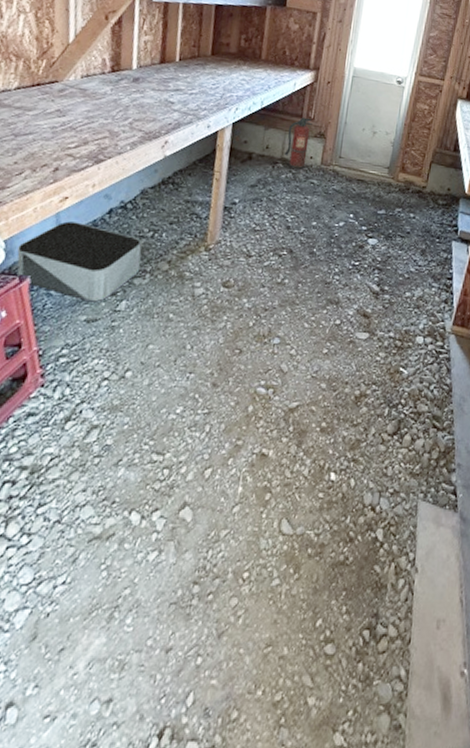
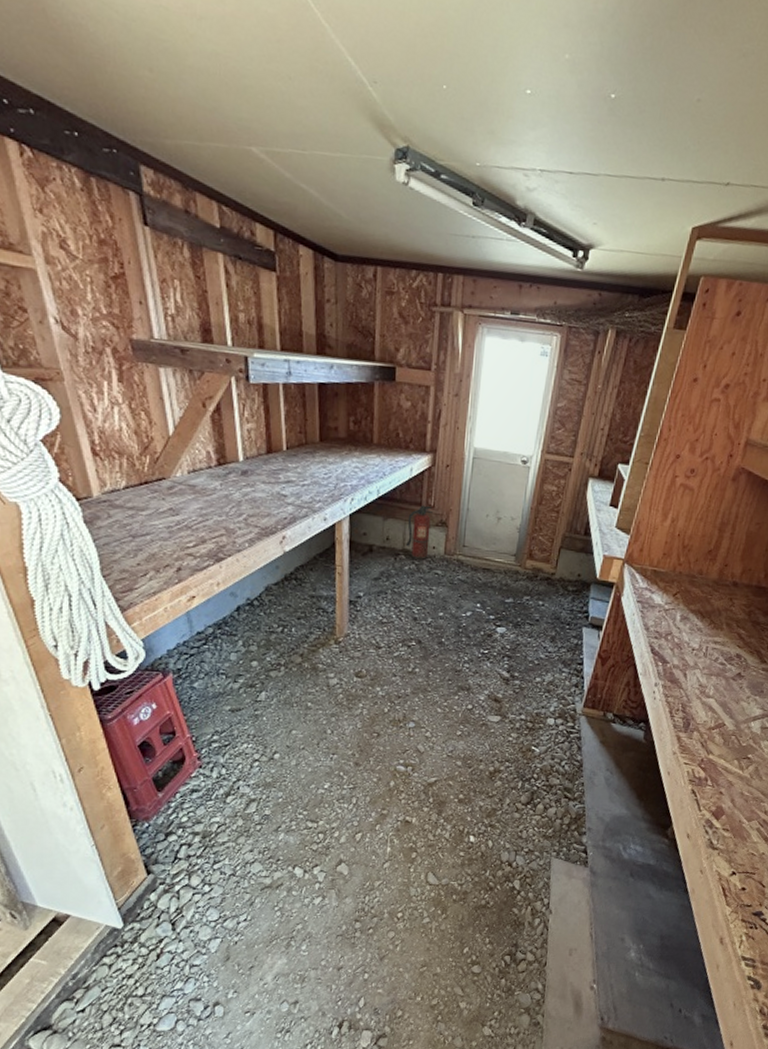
storage bin: present [17,221,142,302] -> none [156,620,275,694]

